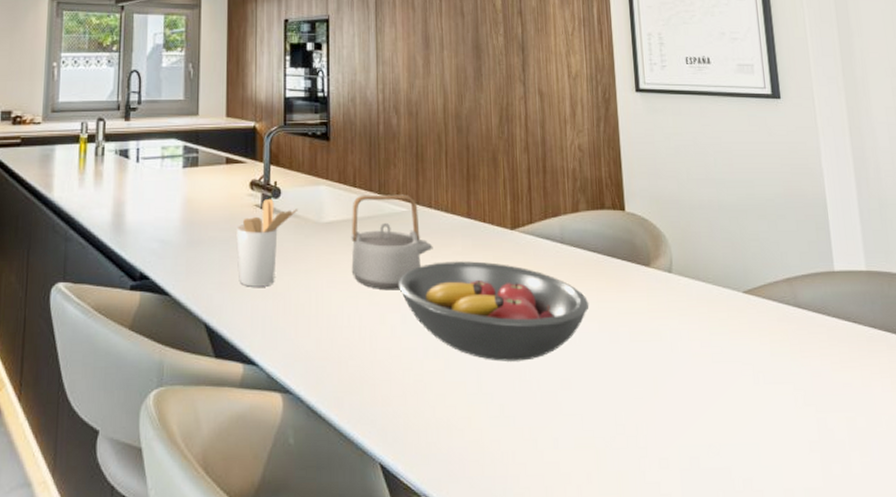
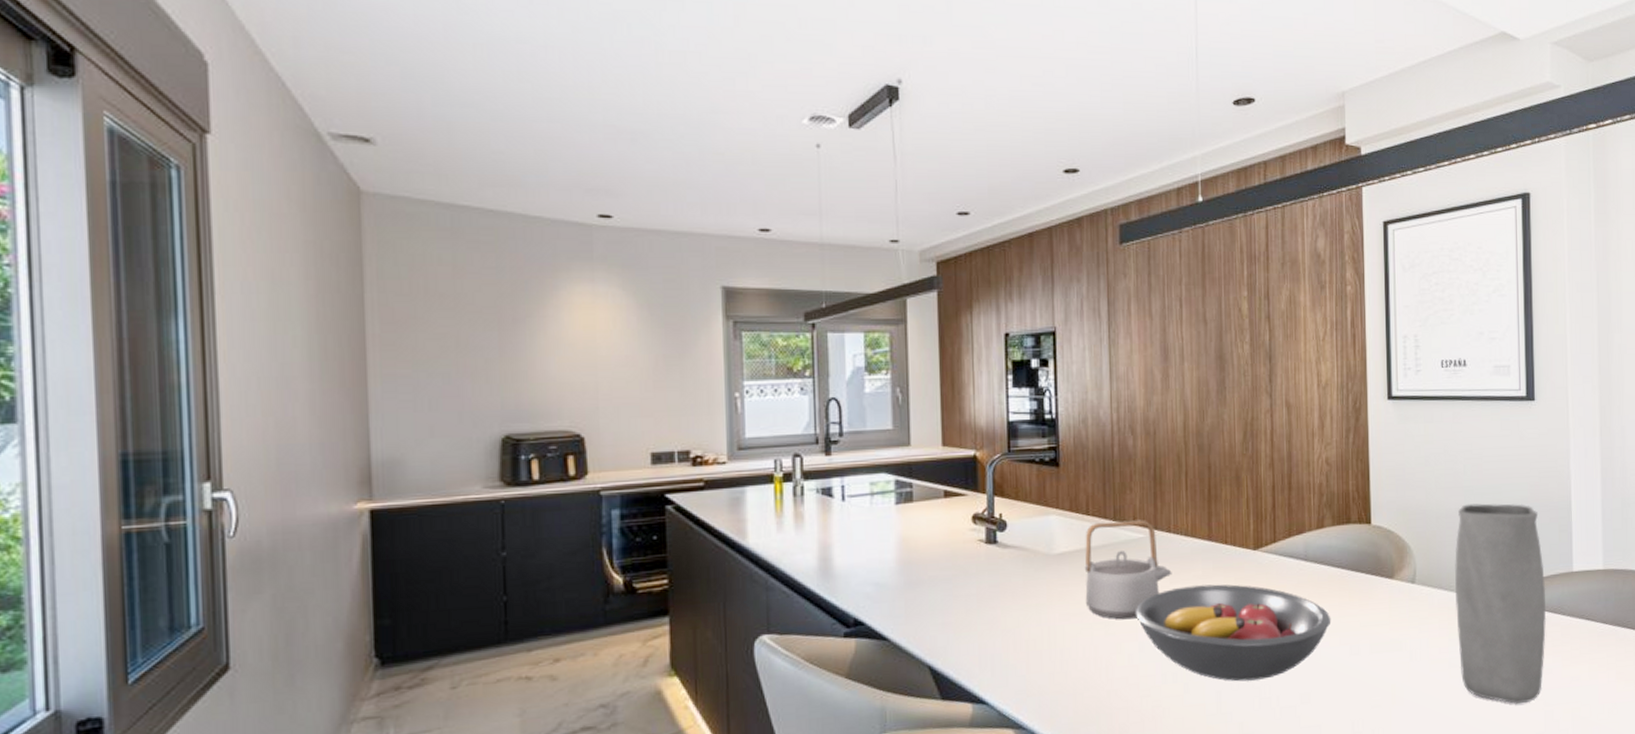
utensil holder: present [236,198,298,287] -> none [959,531,1026,626]
vase: none [710,196,813,408] -> present [1455,503,1547,705]

